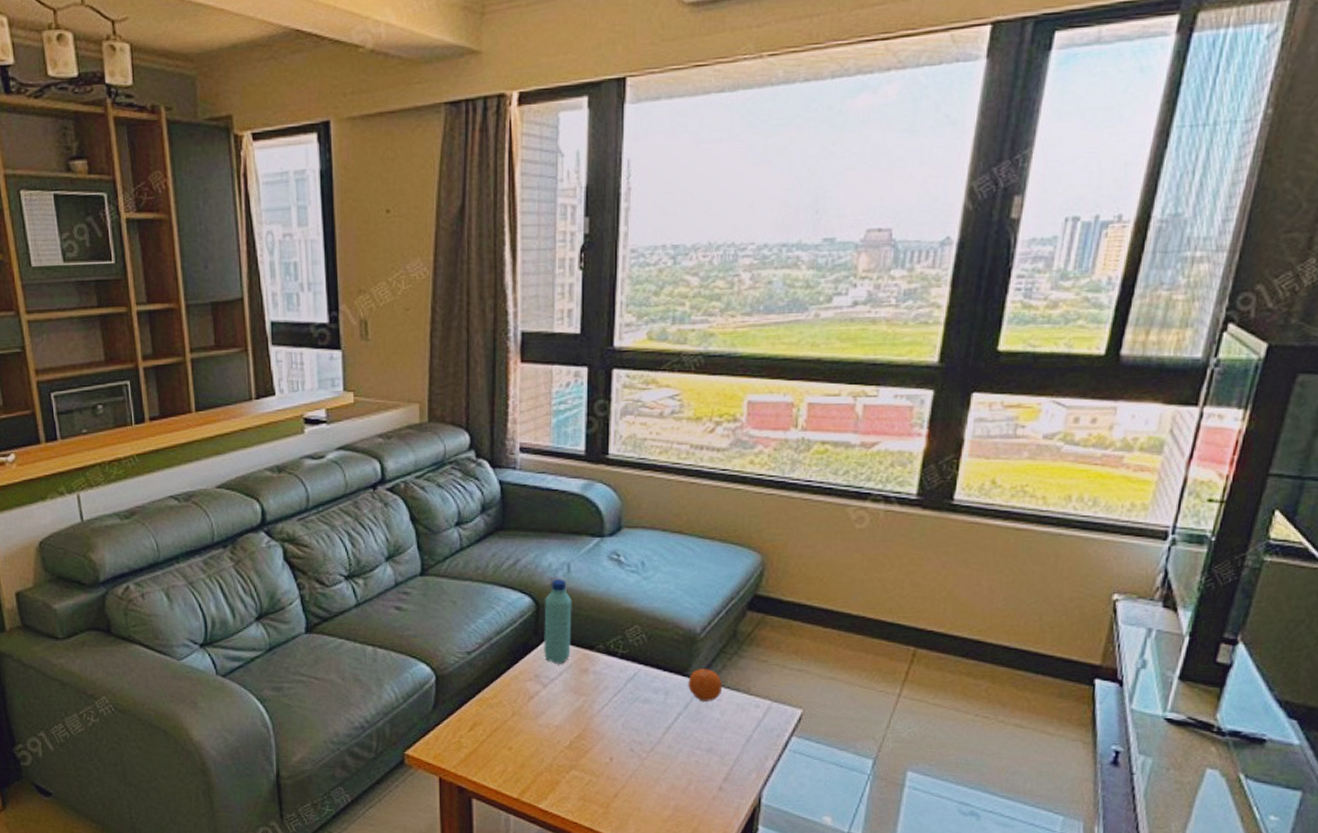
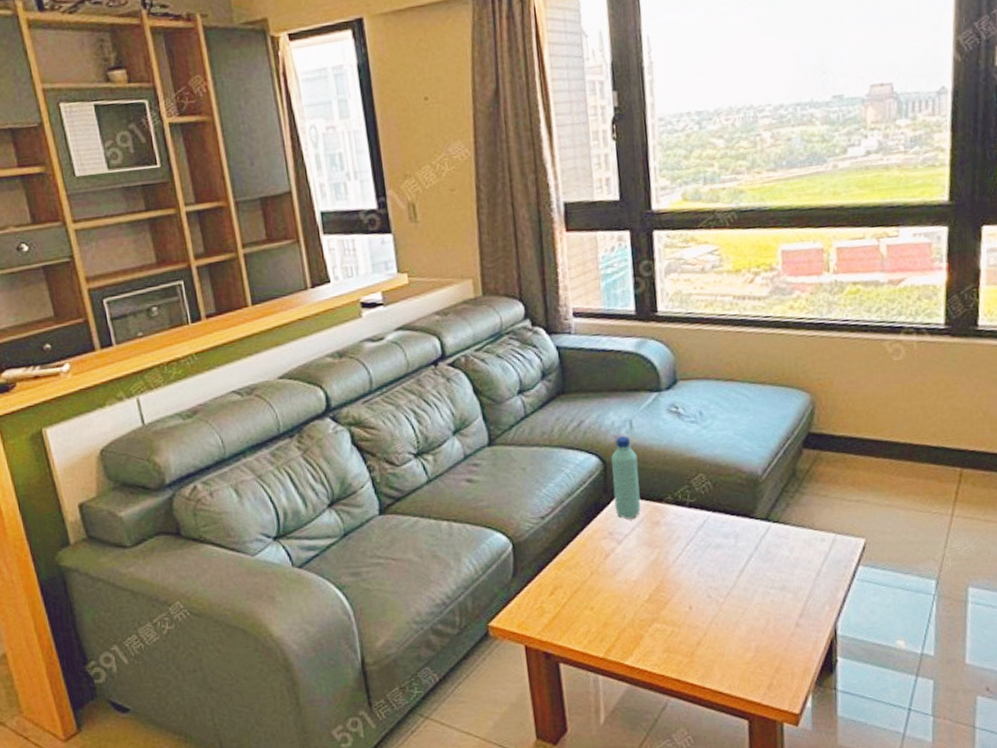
fruit: present [688,669,722,702] -> none [755,509,788,541]

